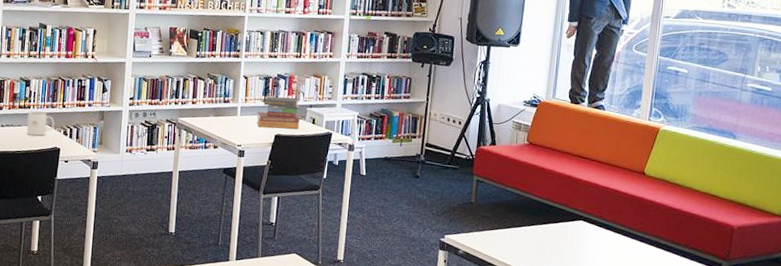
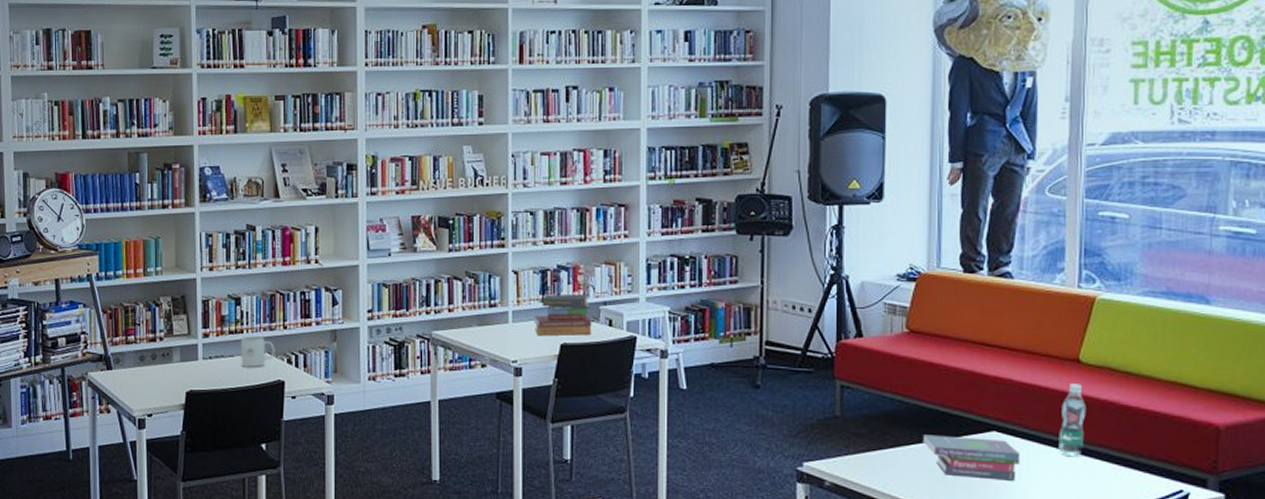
books: none [531,220,597,257] -> present [922,435,1020,481]
bottle: none [624,189,646,243] -> present [1059,384,1086,457]

